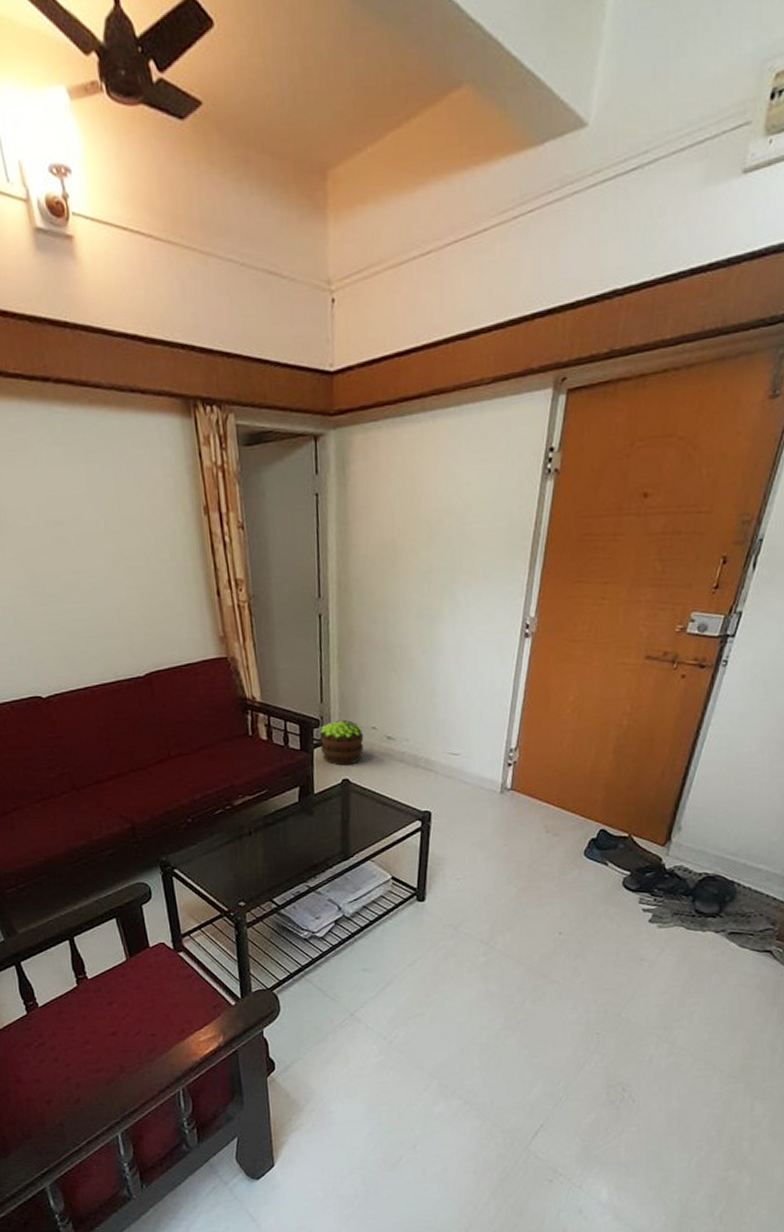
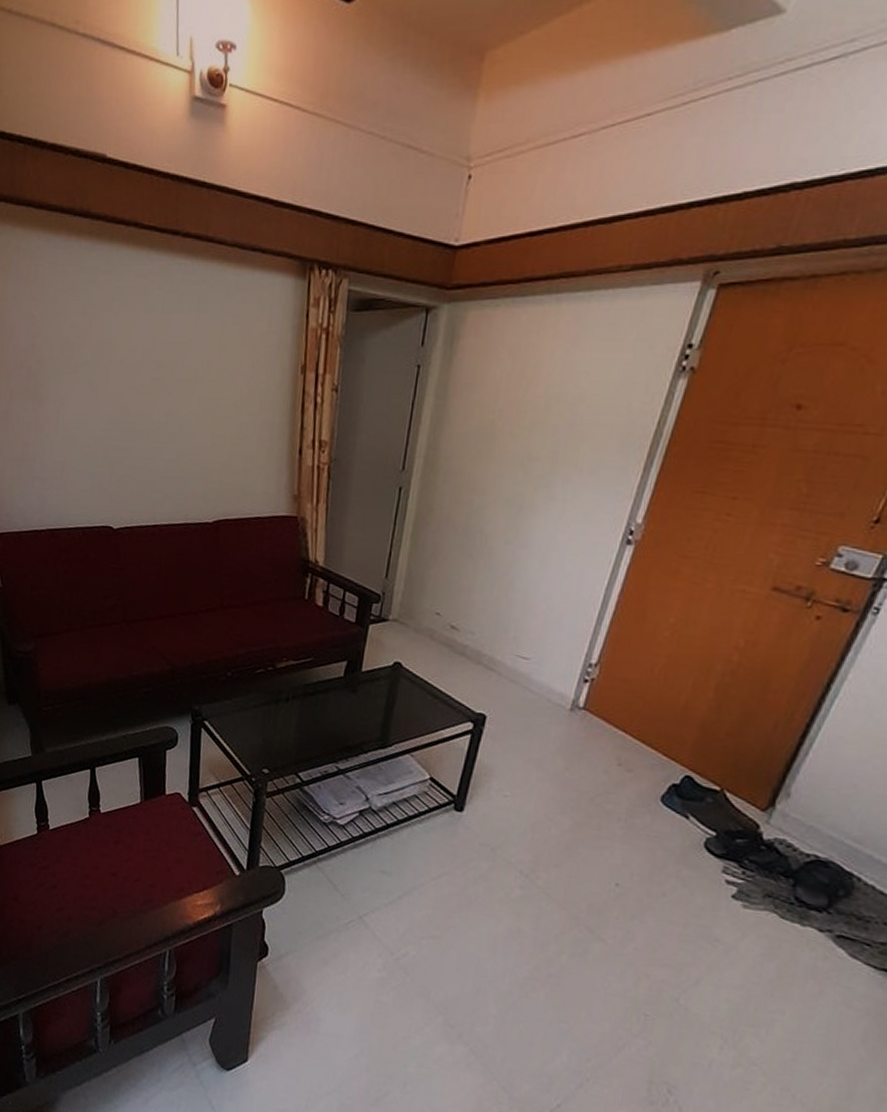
potted plant: present [320,720,364,766] -> none [377,599,427,649]

